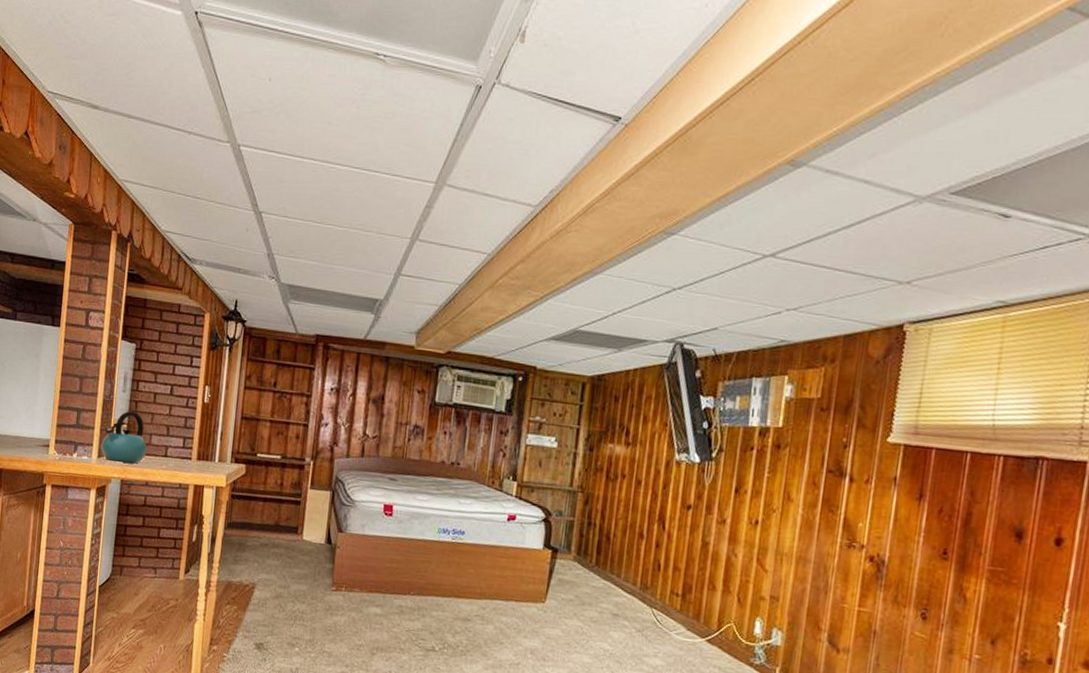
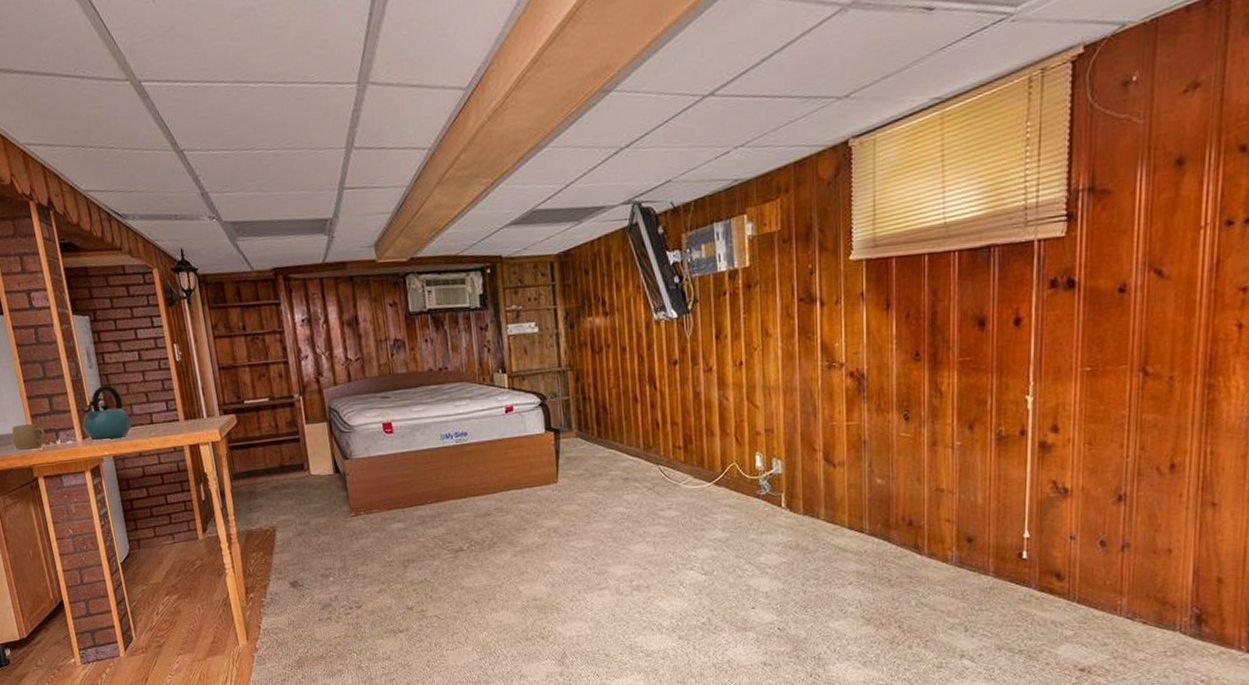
mug: none [34,431,66,457] -> present [11,424,46,450]

